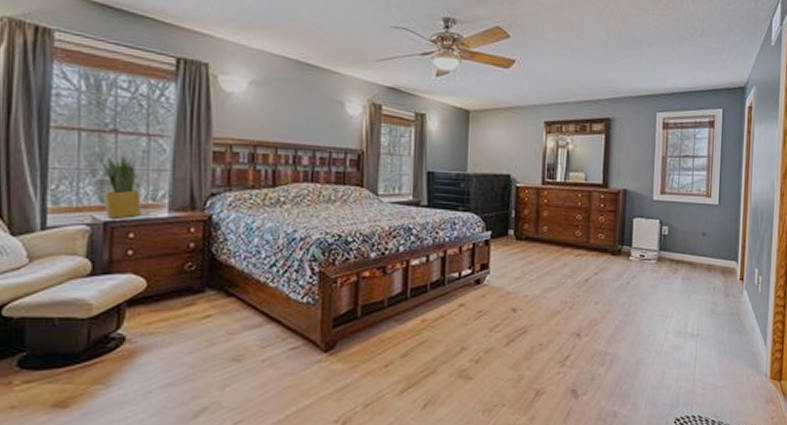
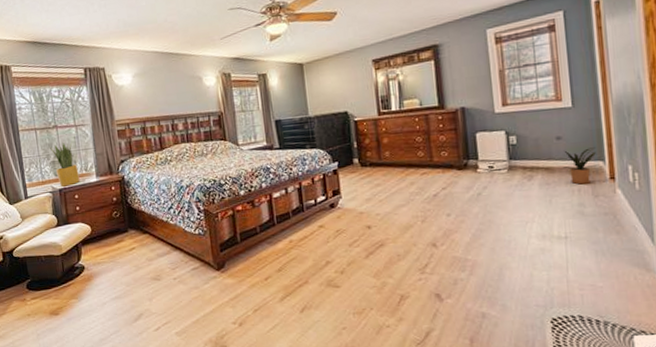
house plant: none [703,247,736,283] -> present [562,147,603,185]

